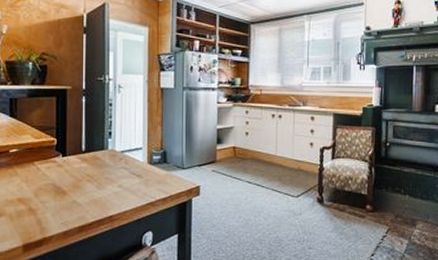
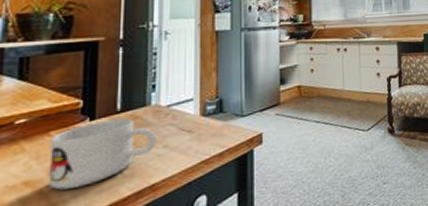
mug: none [34,158,112,209] -> present [48,118,156,190]

